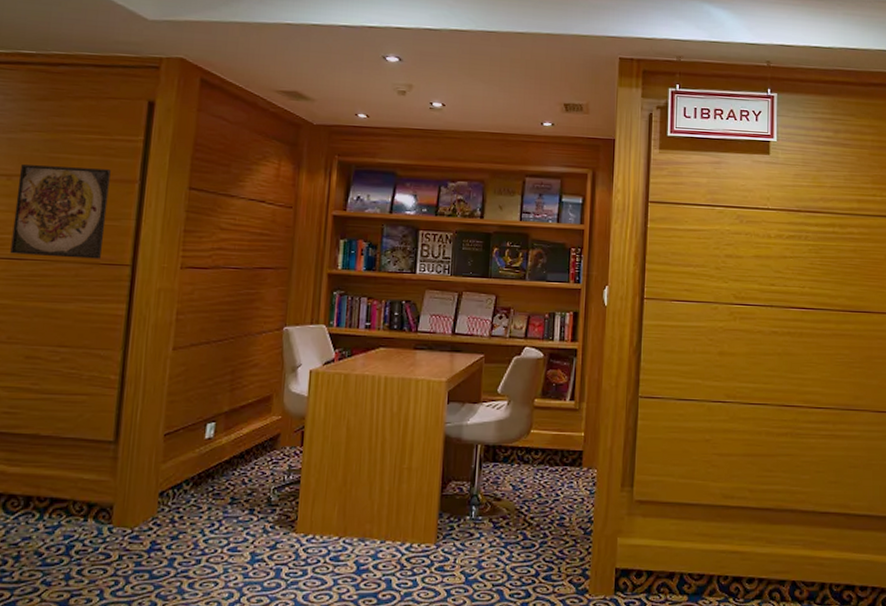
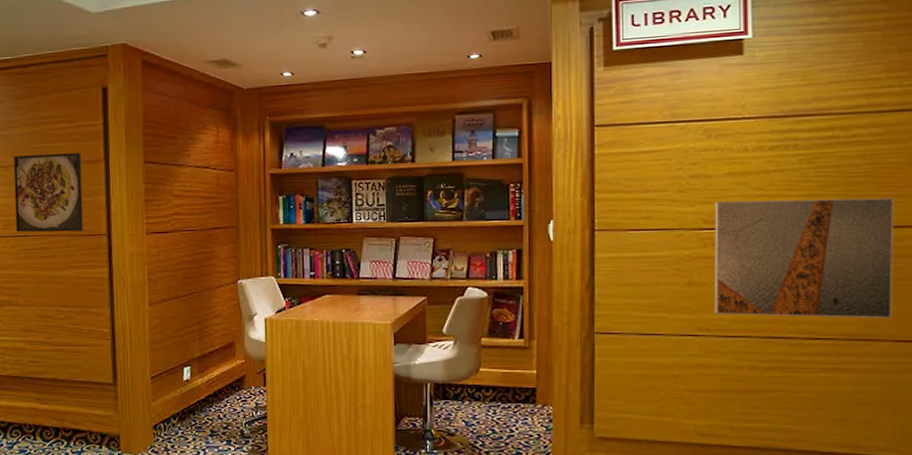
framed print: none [740,280,876,392] -> present [714,197,895,319]

